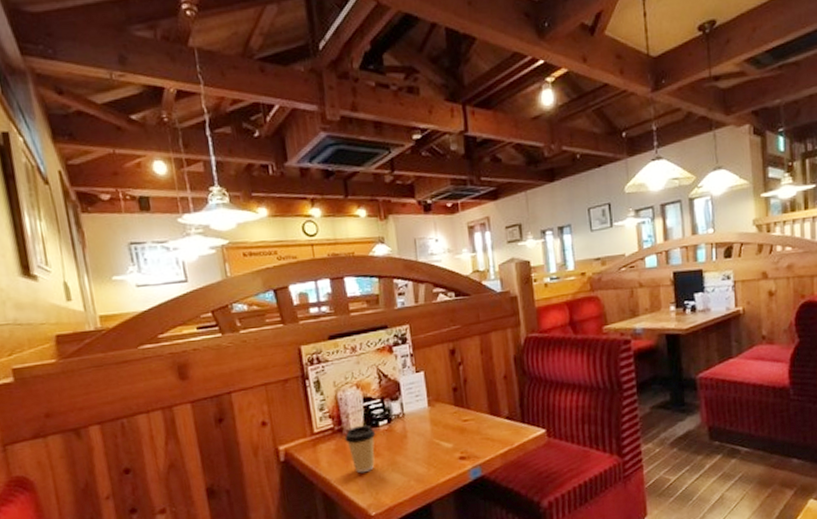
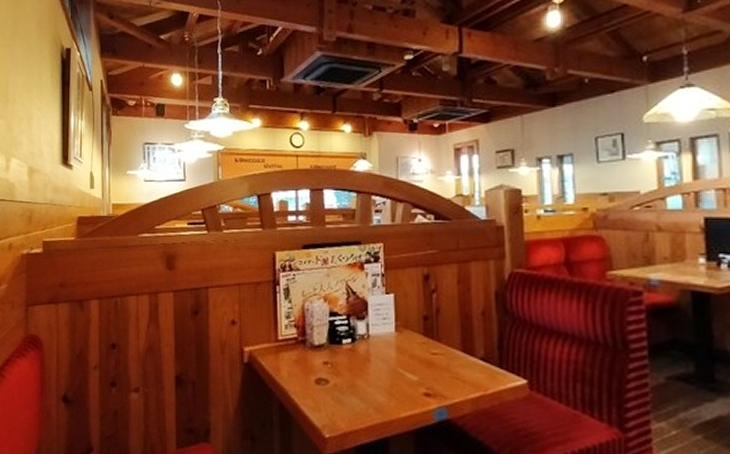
coffee cup: present [344,424,376,474] -> none [307,339,338,391]

